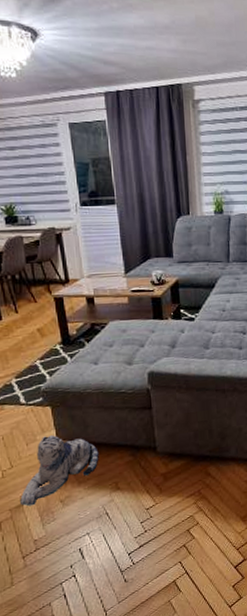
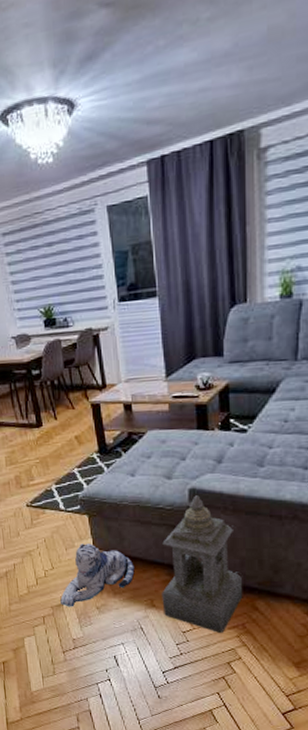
lantern: none [125,378,198,503] -> present [162,495,243,633]

